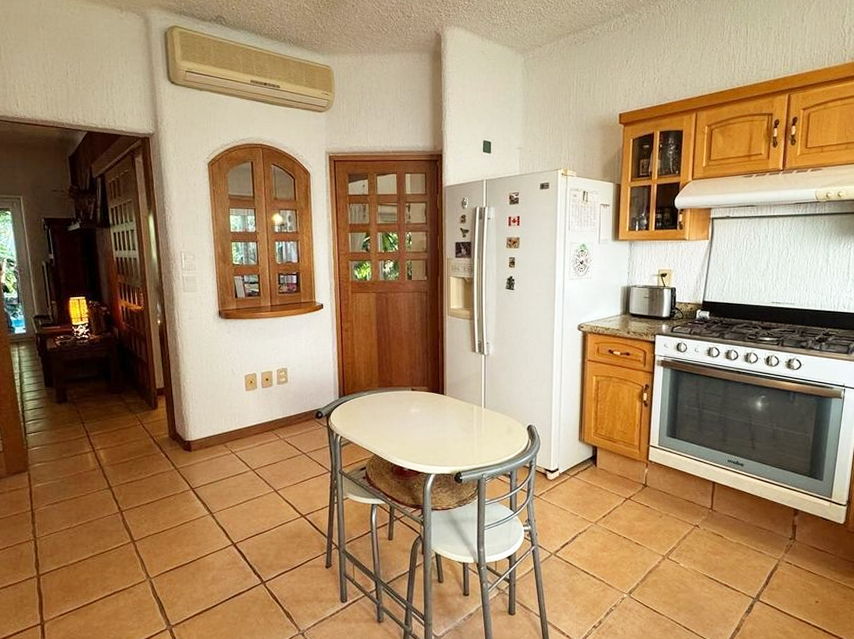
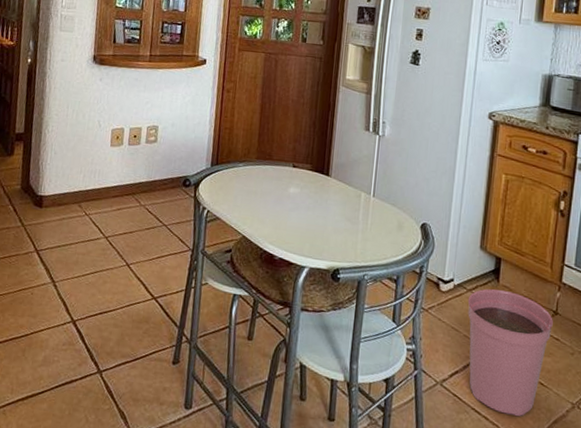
plant pot: none [571,472,643,572] -> present [467,289,553,417]

